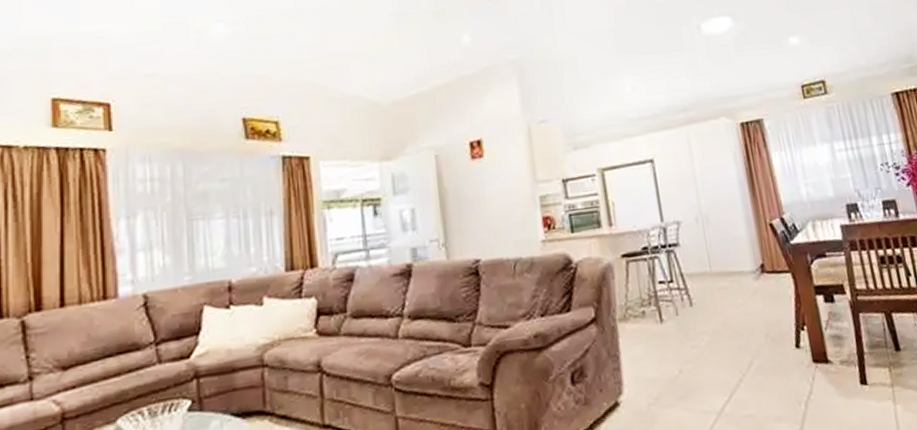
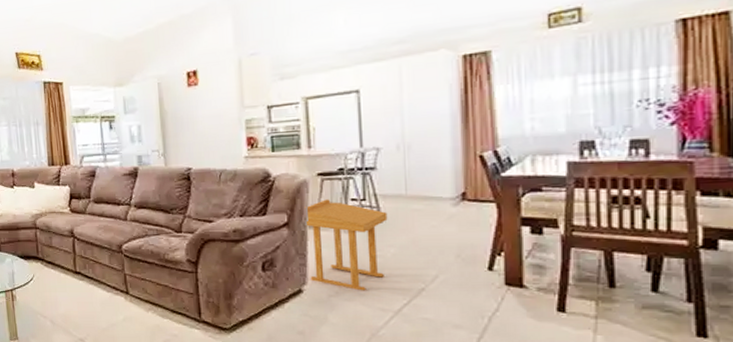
side table: none [612,284,702,393] -> present [305,199,388,291]

